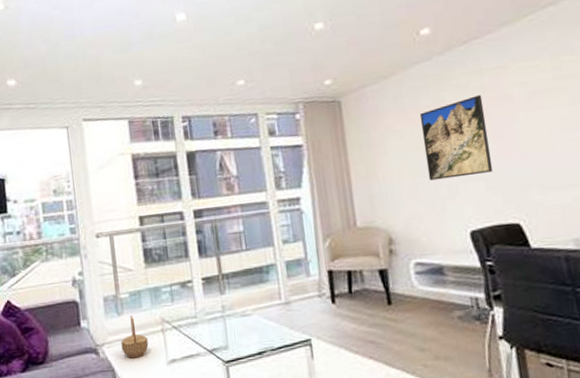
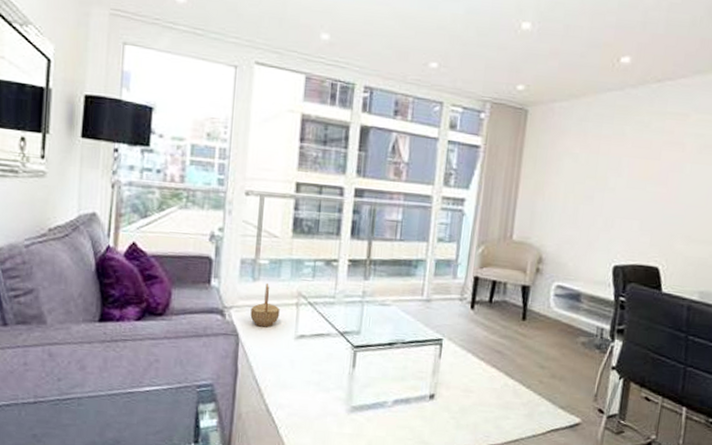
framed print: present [419,95,493,181] -> none [590,136,660,214]

